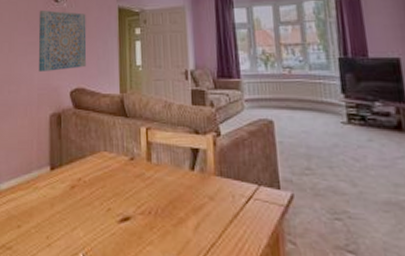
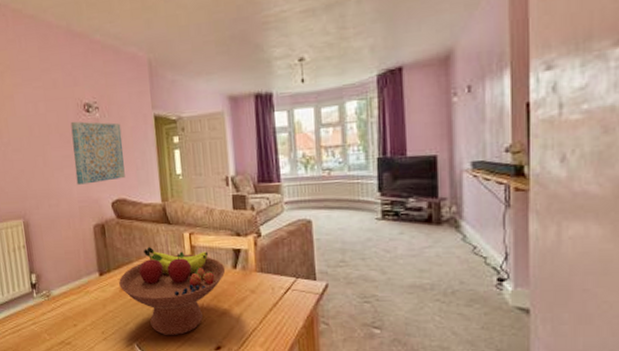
fruit bowl: none [70,140,183,247] -> present [119,246,226,336]

